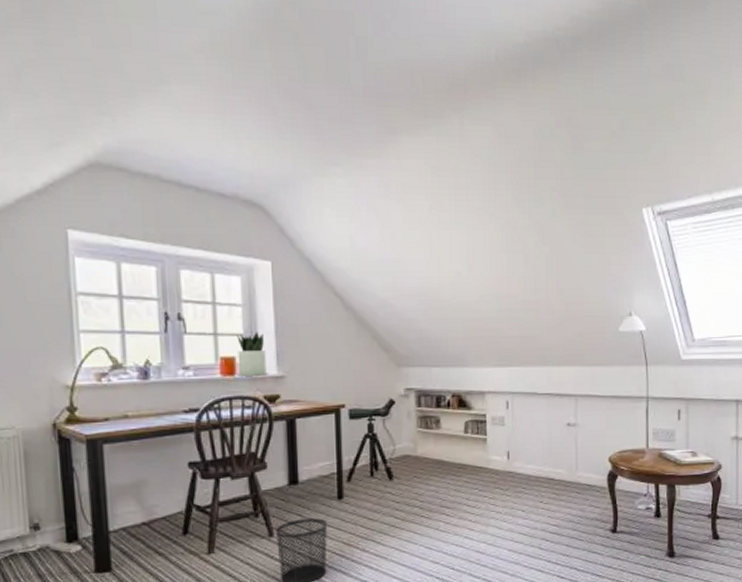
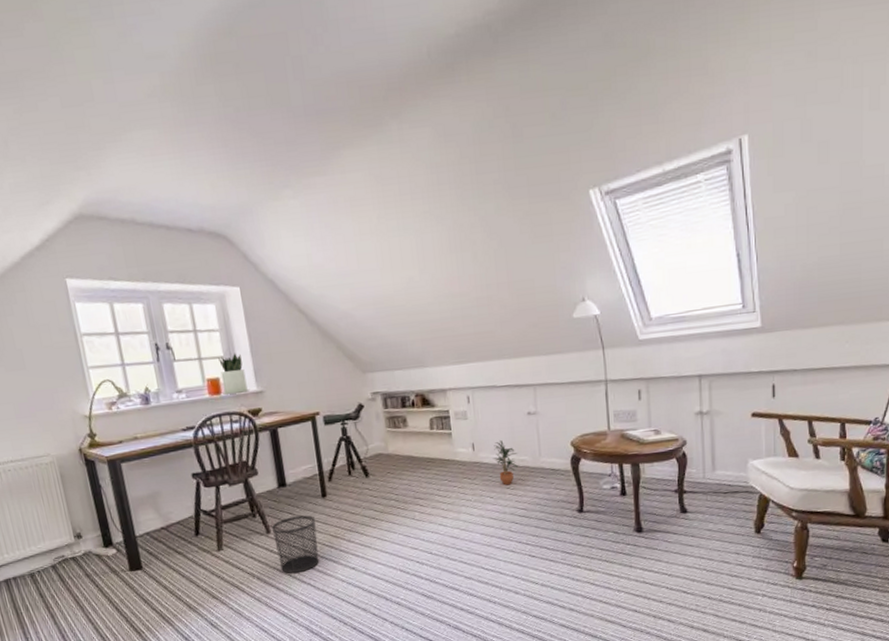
potted plant: none [527,451,554,499] -> present [492,440,518,485]

